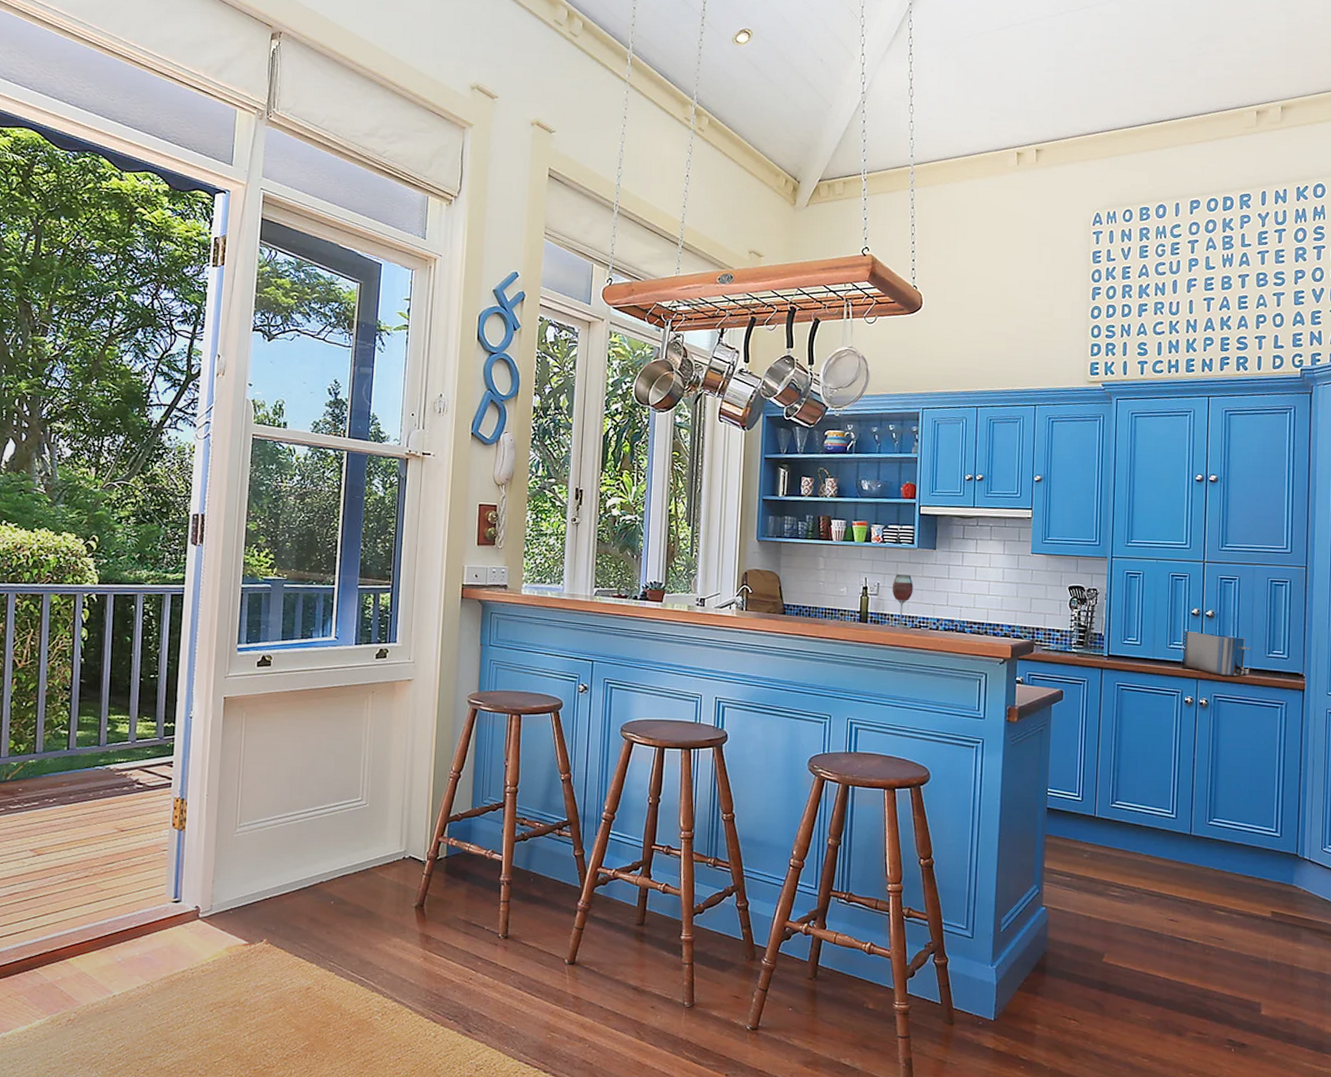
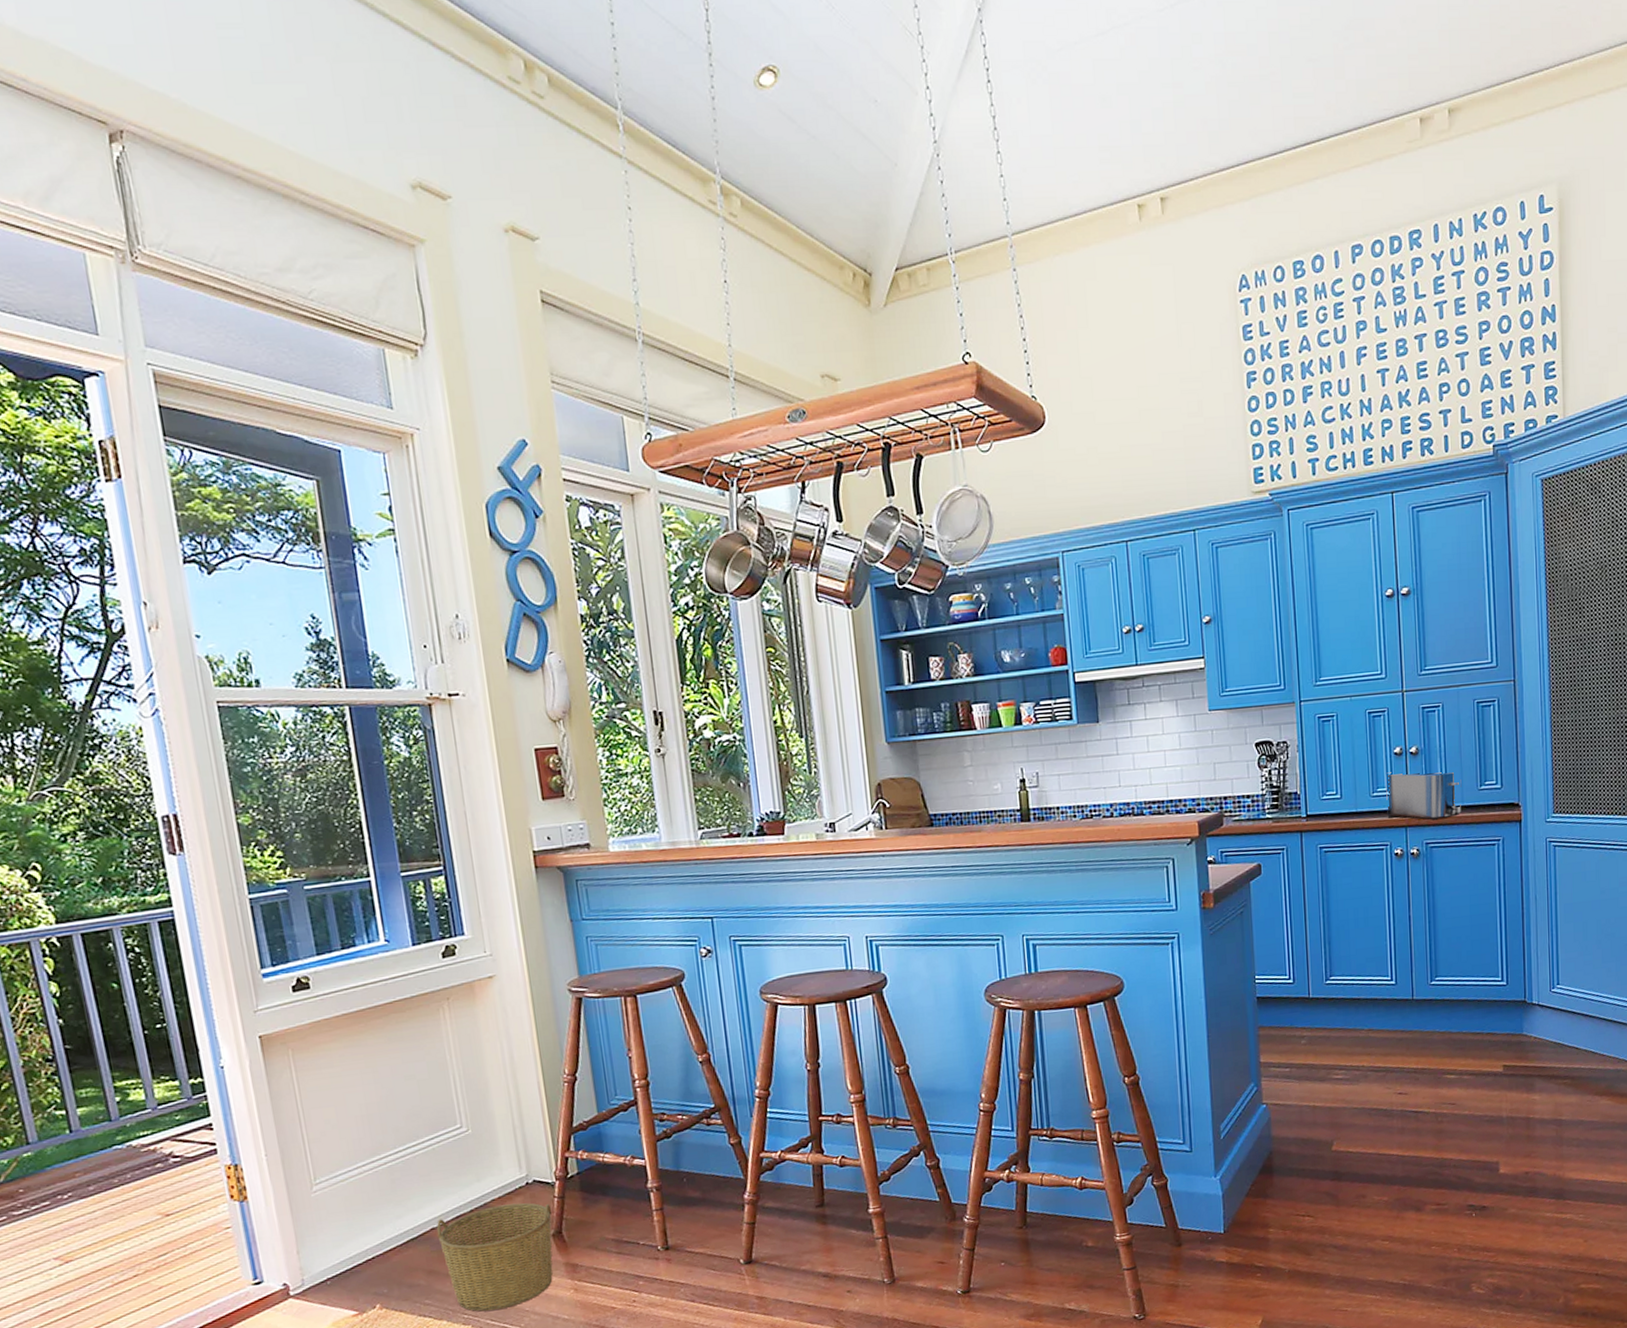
basket: none [324,872,420,964] -> present [436,1202,554,1312]
wineglass: present [891,574,914,629] -> none [1053,757,1080,823]

